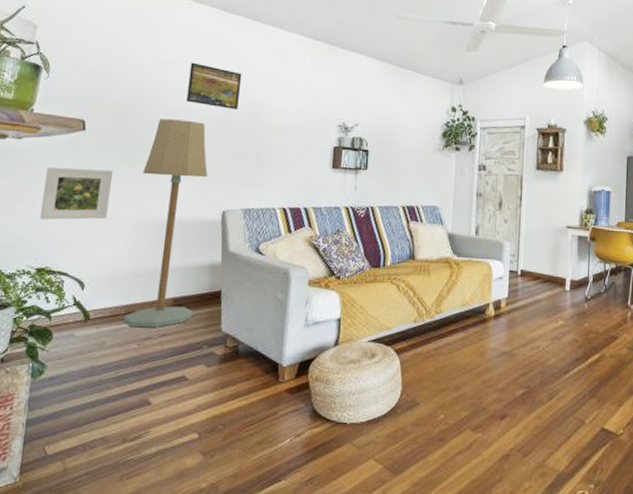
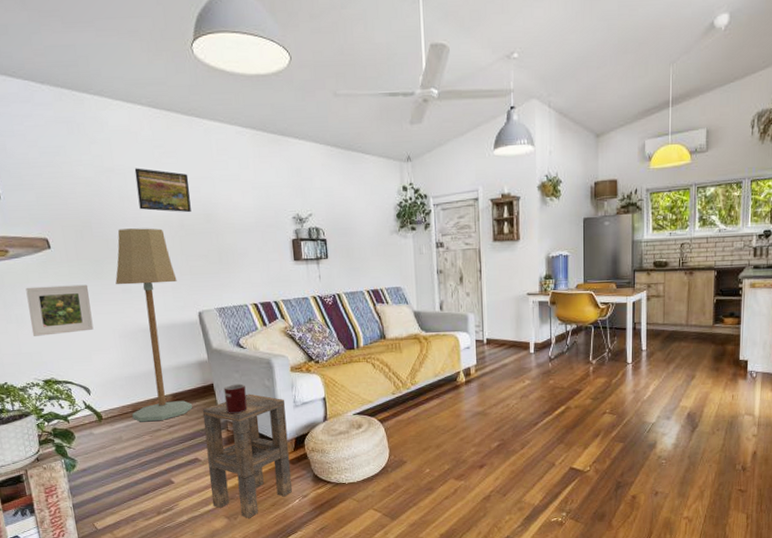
side table: none [189,306,295,457] -> present [202,394,292,518]
mug: none [229,293,256,328] -> present [223,383,248,414]

